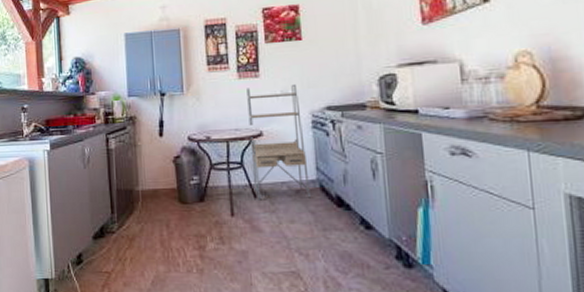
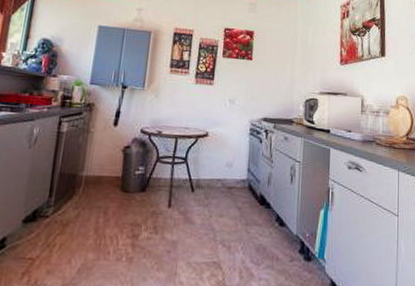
shelving unit: present [247,83,310,200] -> none [193,93,243,196]

